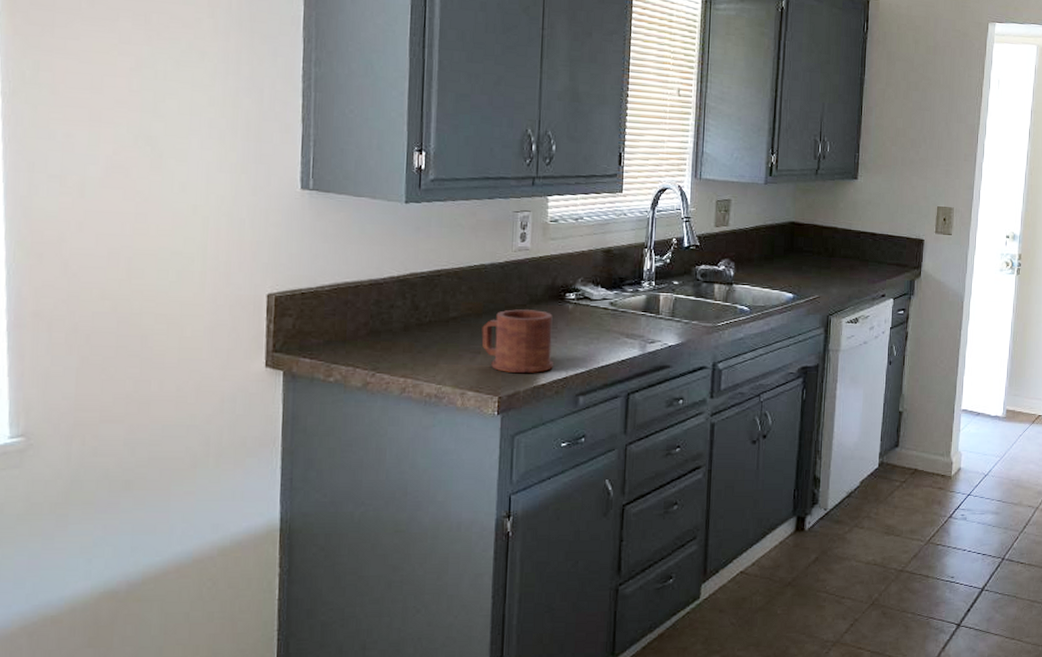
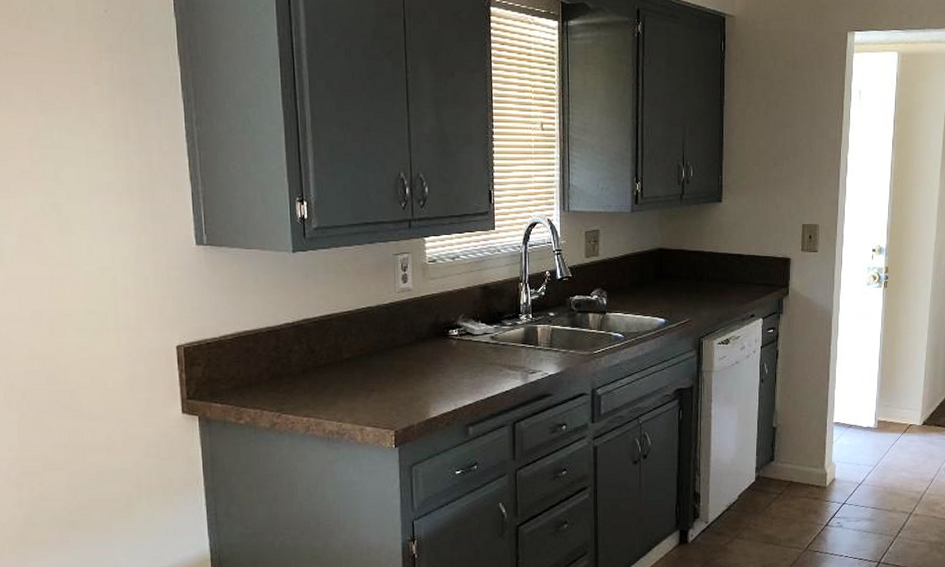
mug: present [481,309,553,373] -> none [374,347,443,408]

